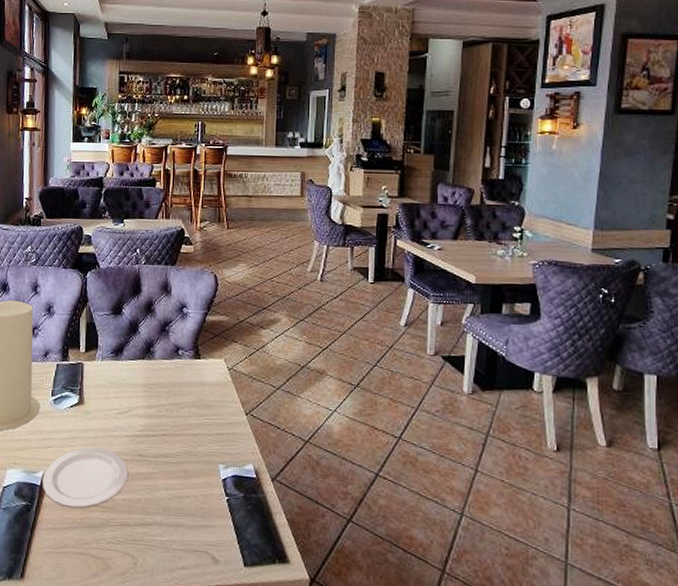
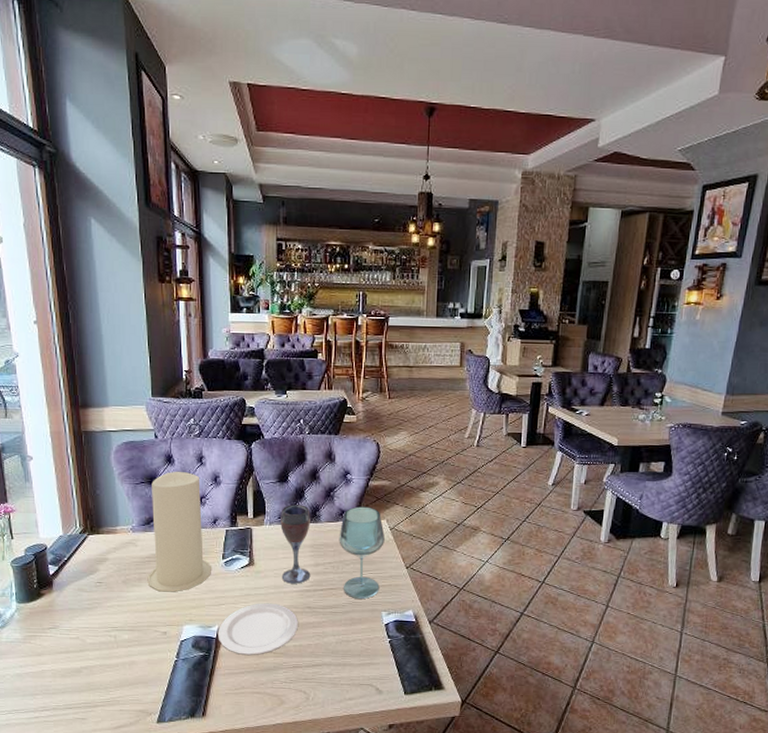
cup: none [112,339,144,428] -> present [280,504,311,584]
wine glass: none [173,343,222,448] -> present [339,506,385,599]

